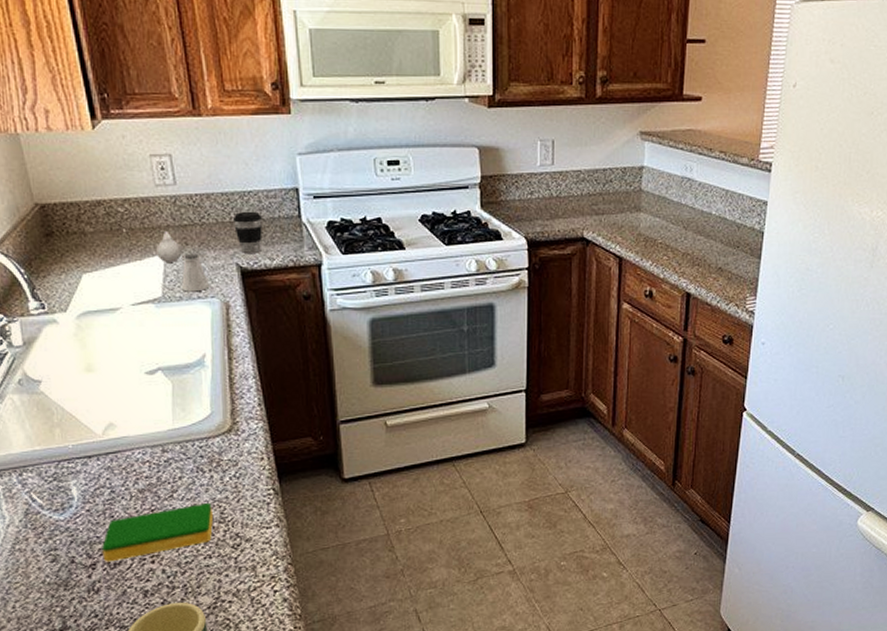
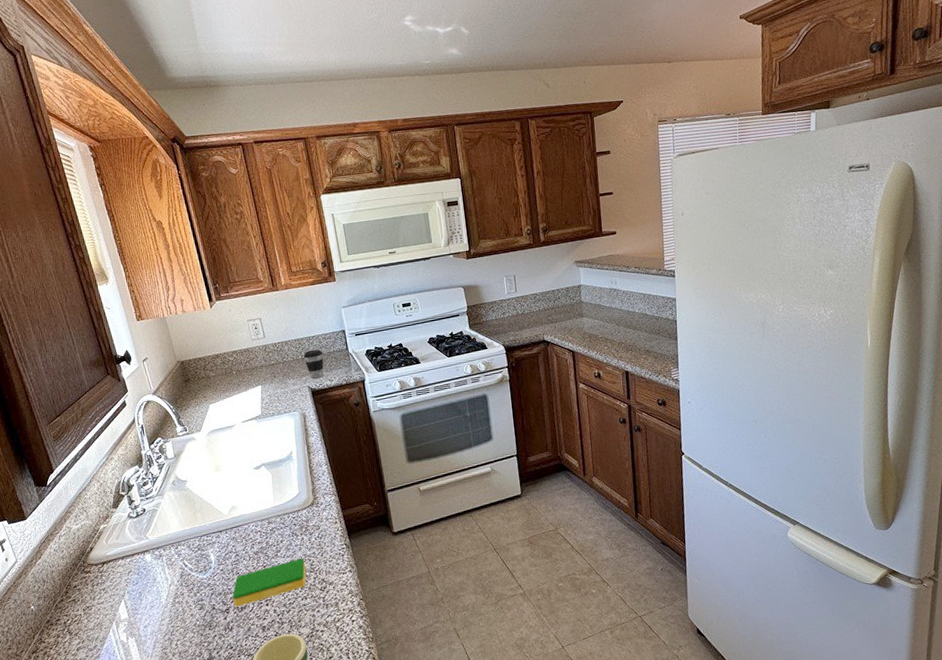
vase: present [156,230,182,264] -> none [255,369,272,391]
saltshaker: present [181,253,209,292] -> none [272,382,291,410]

